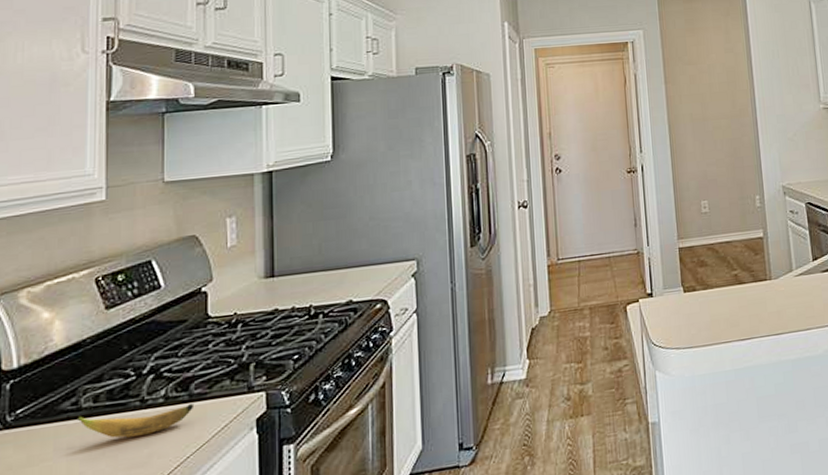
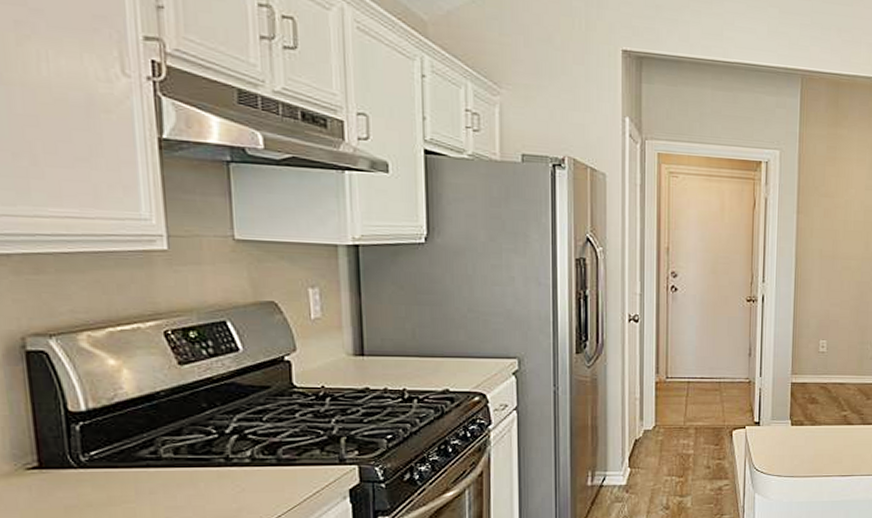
banana: present [77,404,195,438] -> none [157,465,284,491]

